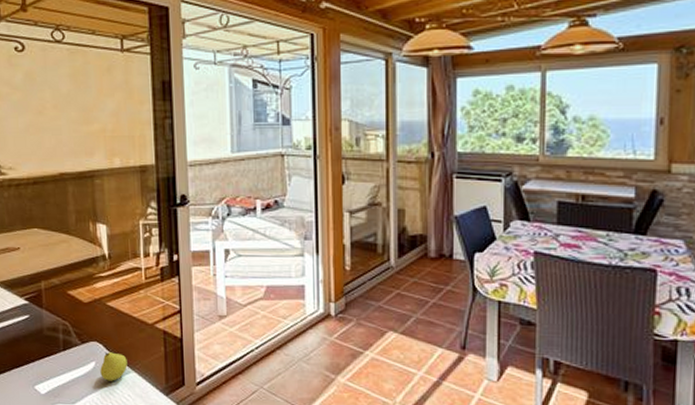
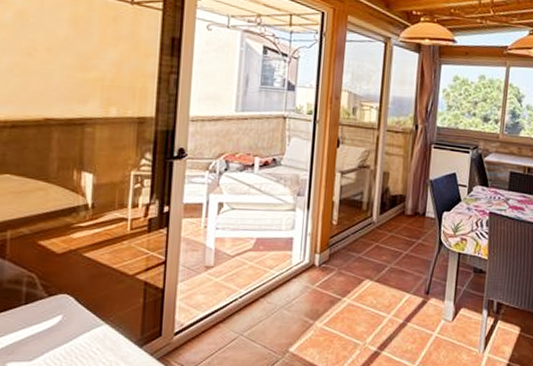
fruit: present [100,352,128,381] -> none [67,304,100,335]

